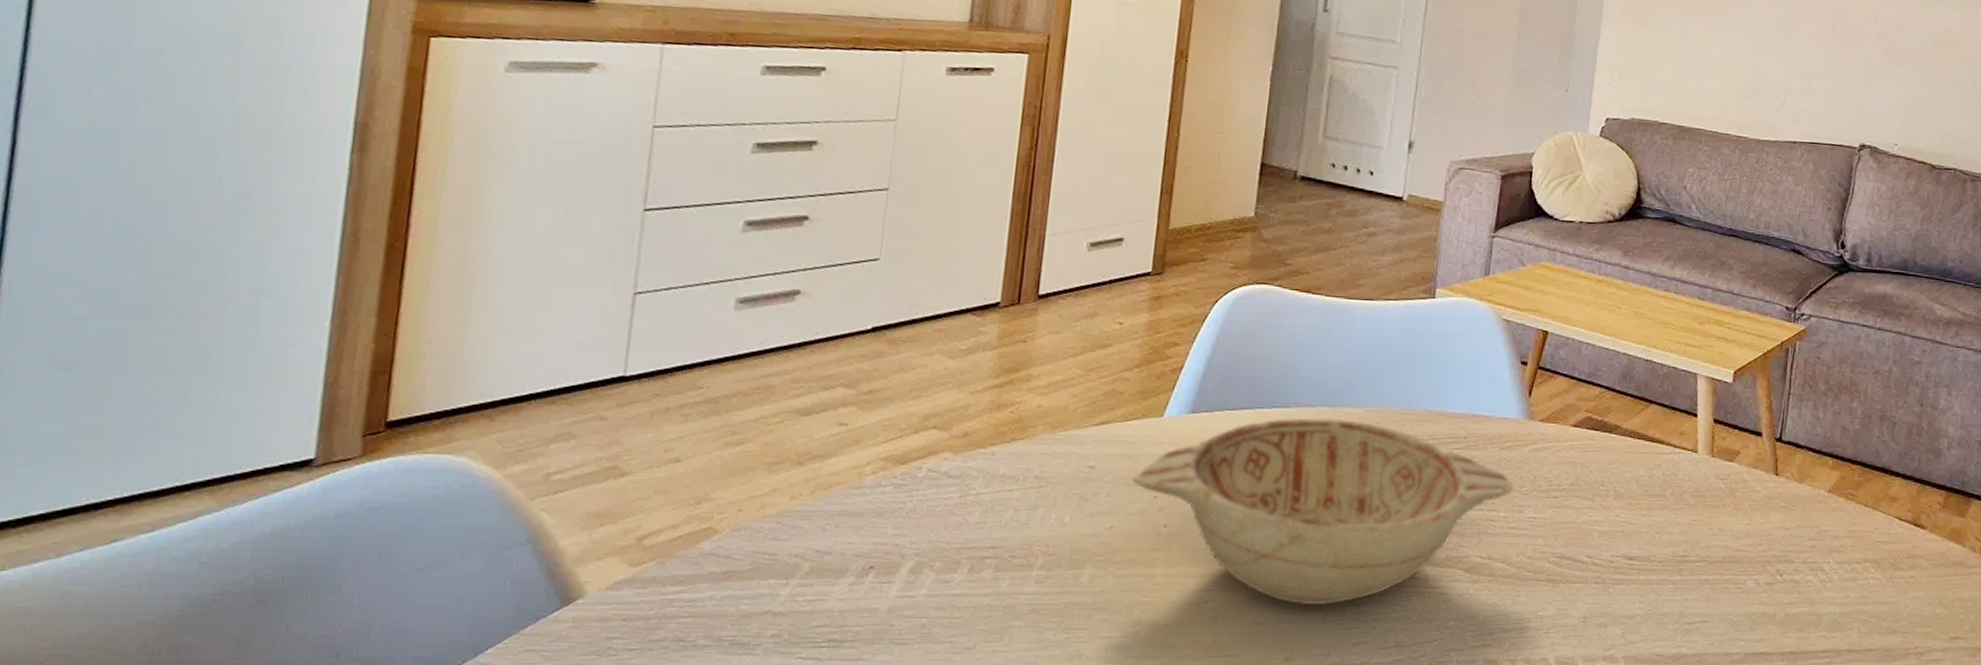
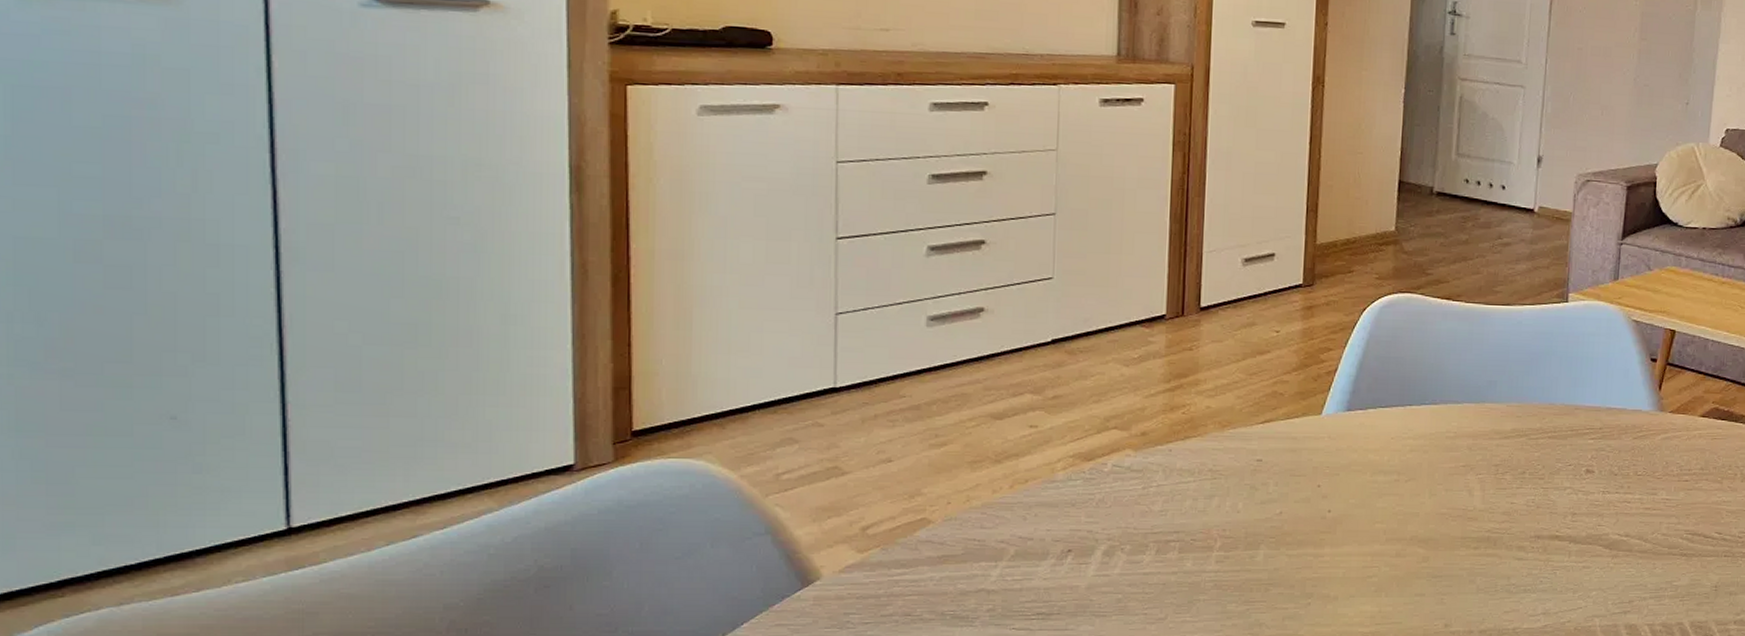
decorative bowl: present [1131,417,1513,605] -> none [1295,413,1647,578]

